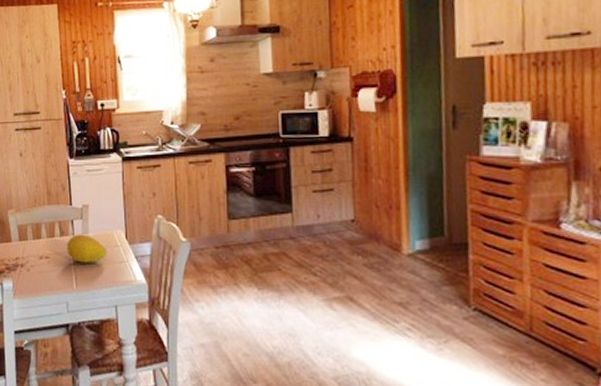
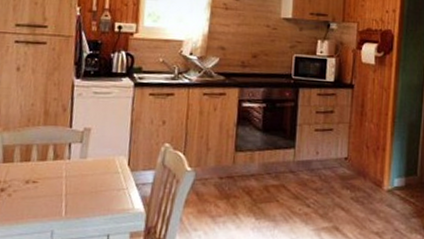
fruit: present [67,234,107,263] -> none [59,158,106,190]

